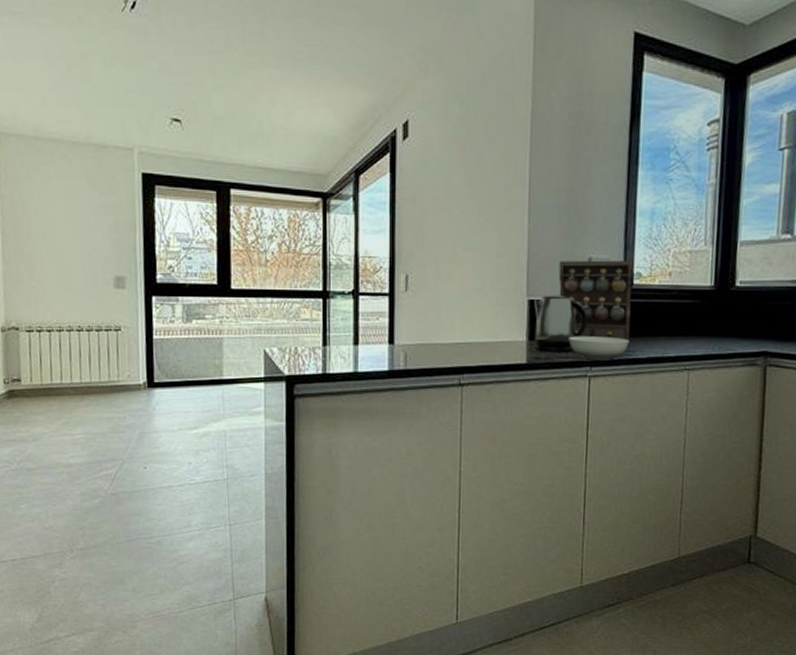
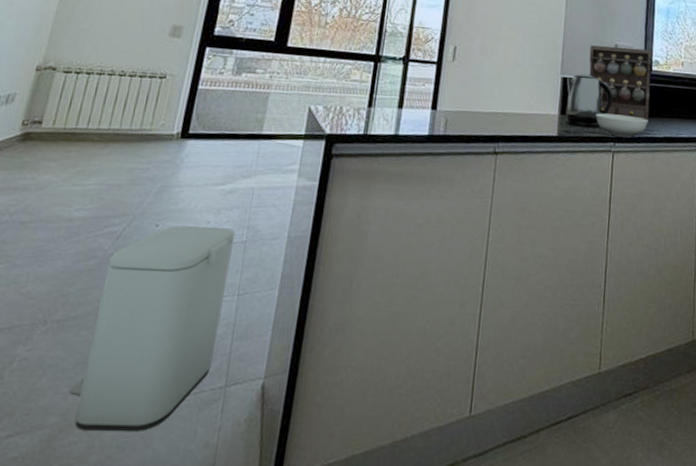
pedal bin: none [105,467,219,633] -> present [69,225,236,431]

